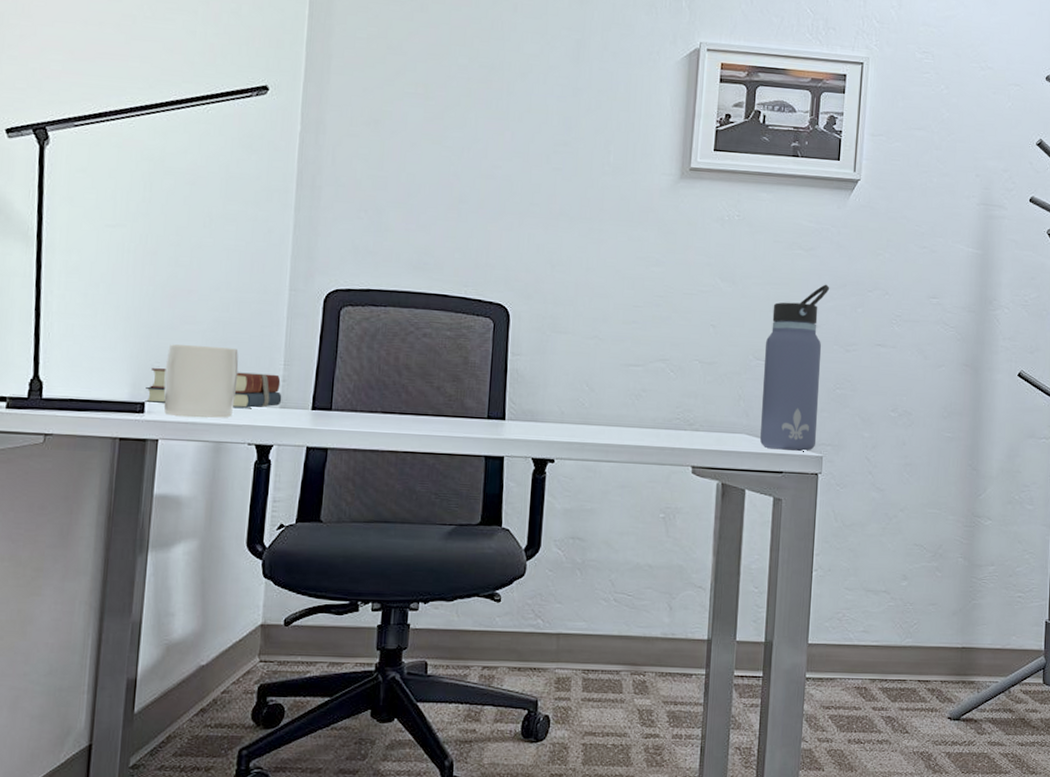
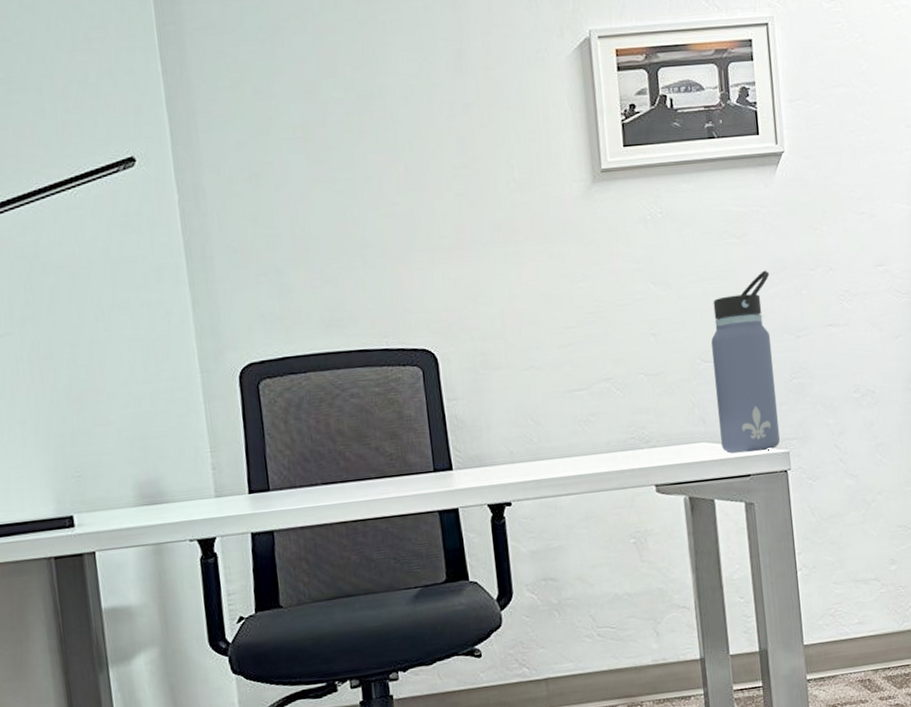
books: present [144,368,282,409] -> none [71,463,216,517]
mug: present [163,344,239,418] -> none [85,443,167,525]

